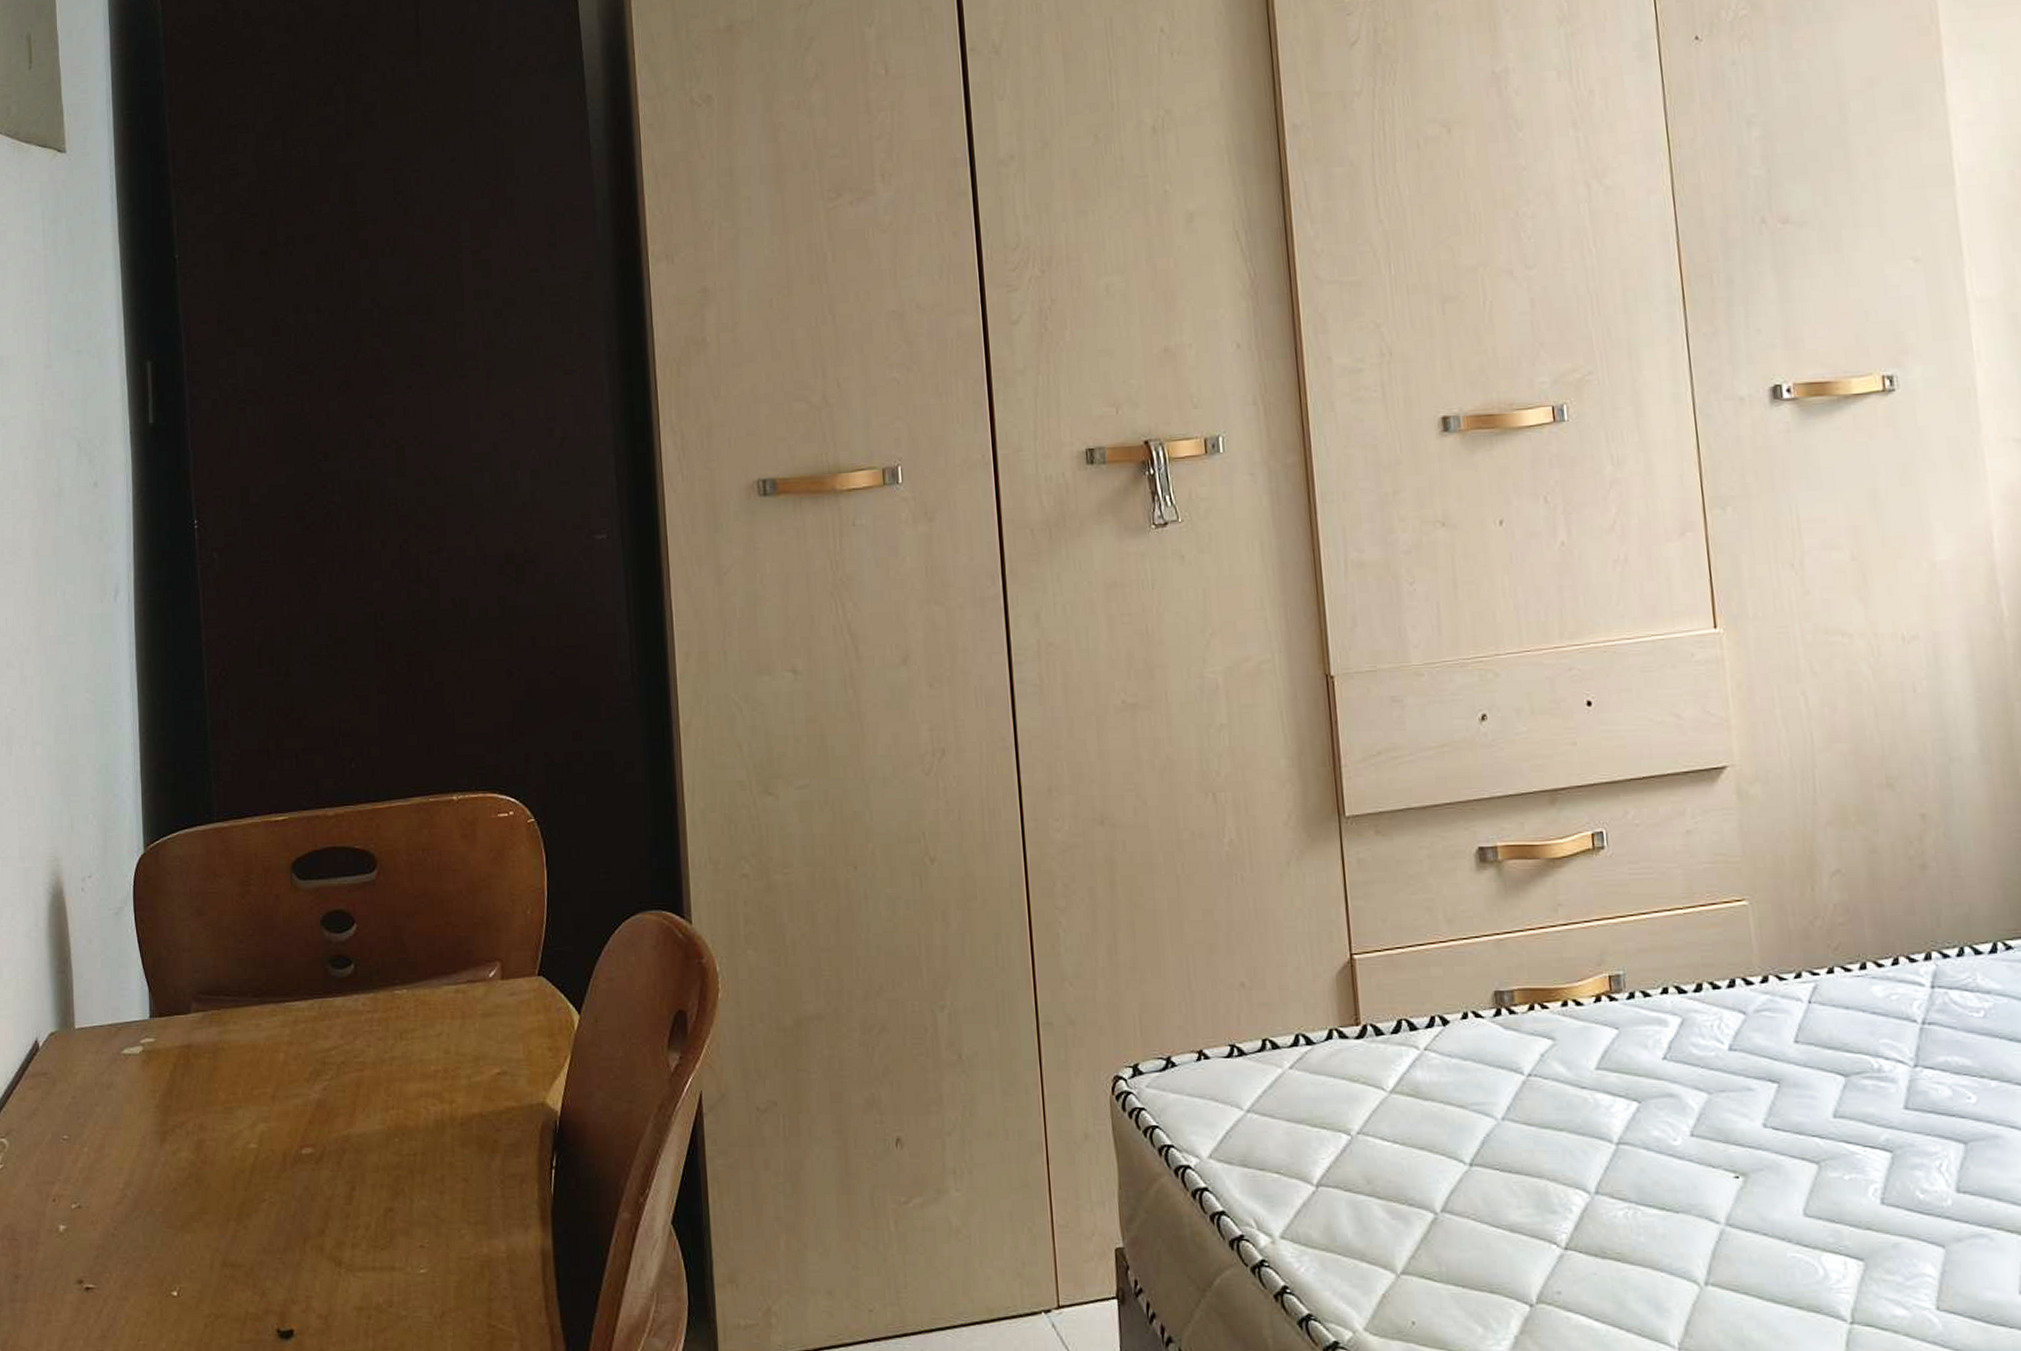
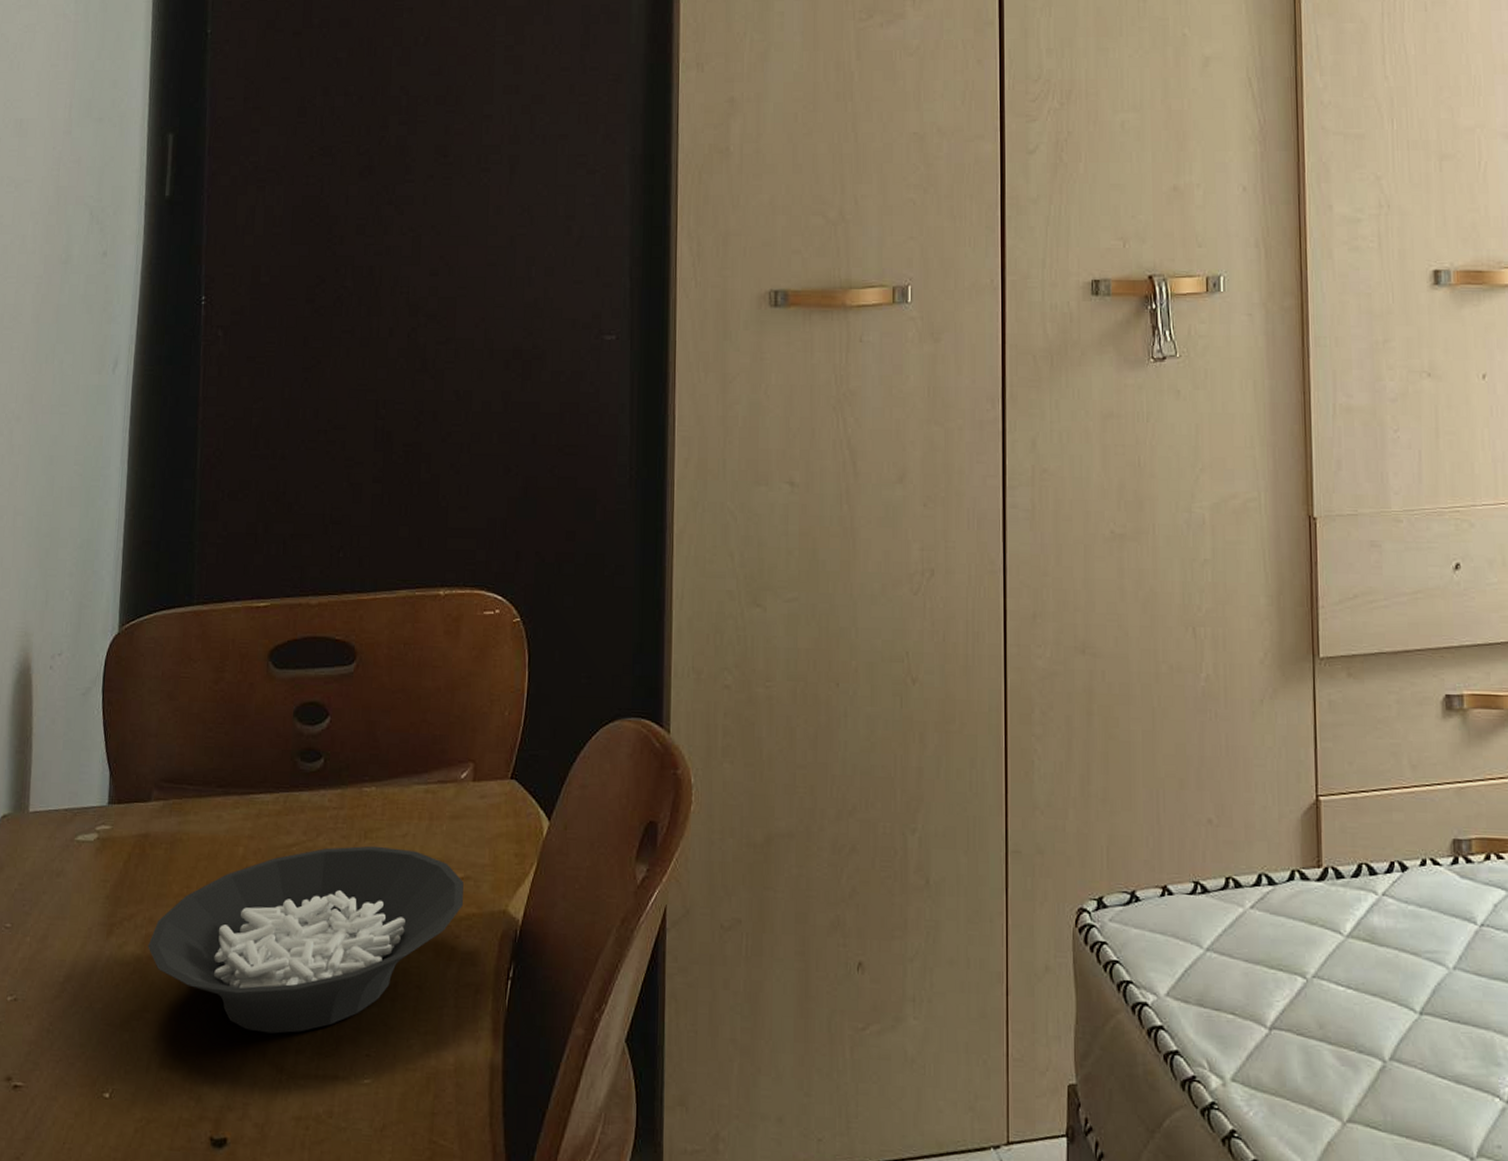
cereal bowl: none [200,1046,501,1229] -> present [148,845,464,1034]

